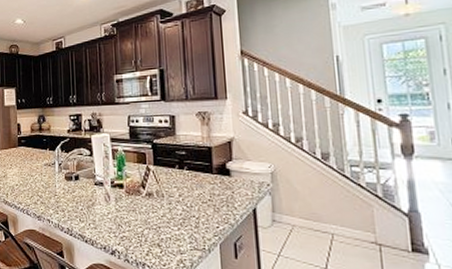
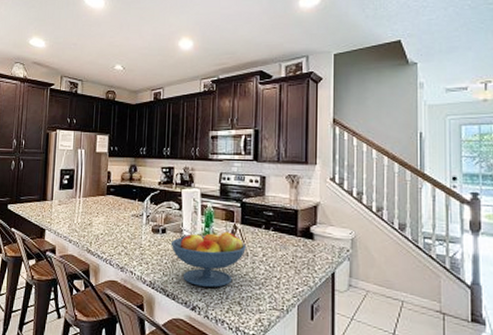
fruit bowl: none [84,174,161,231] -> present [170,231,246,288]

